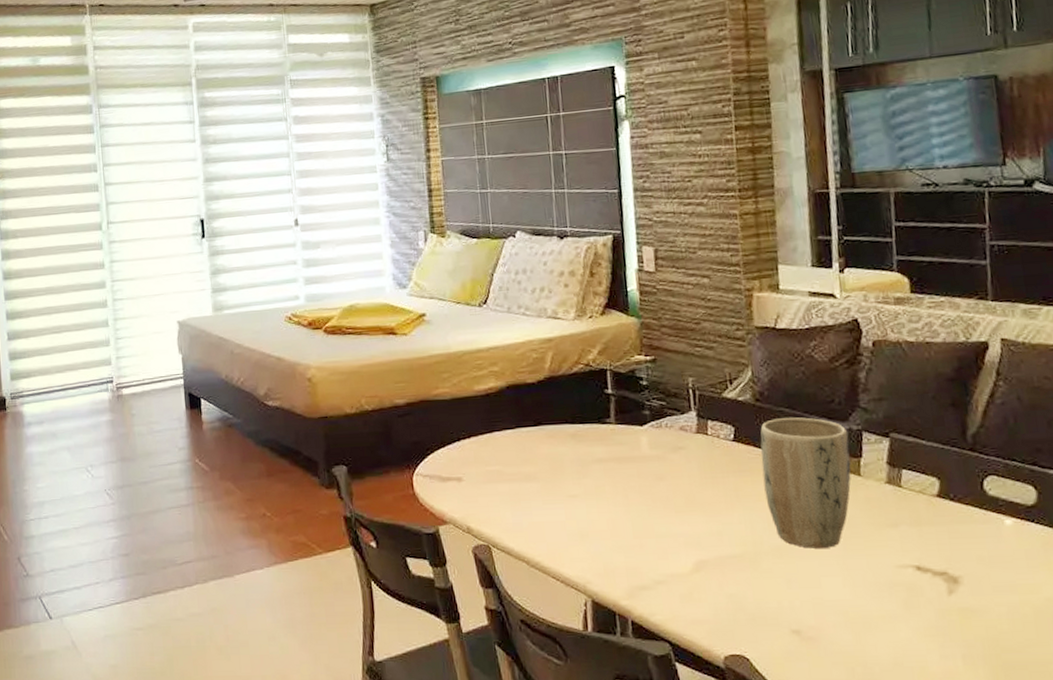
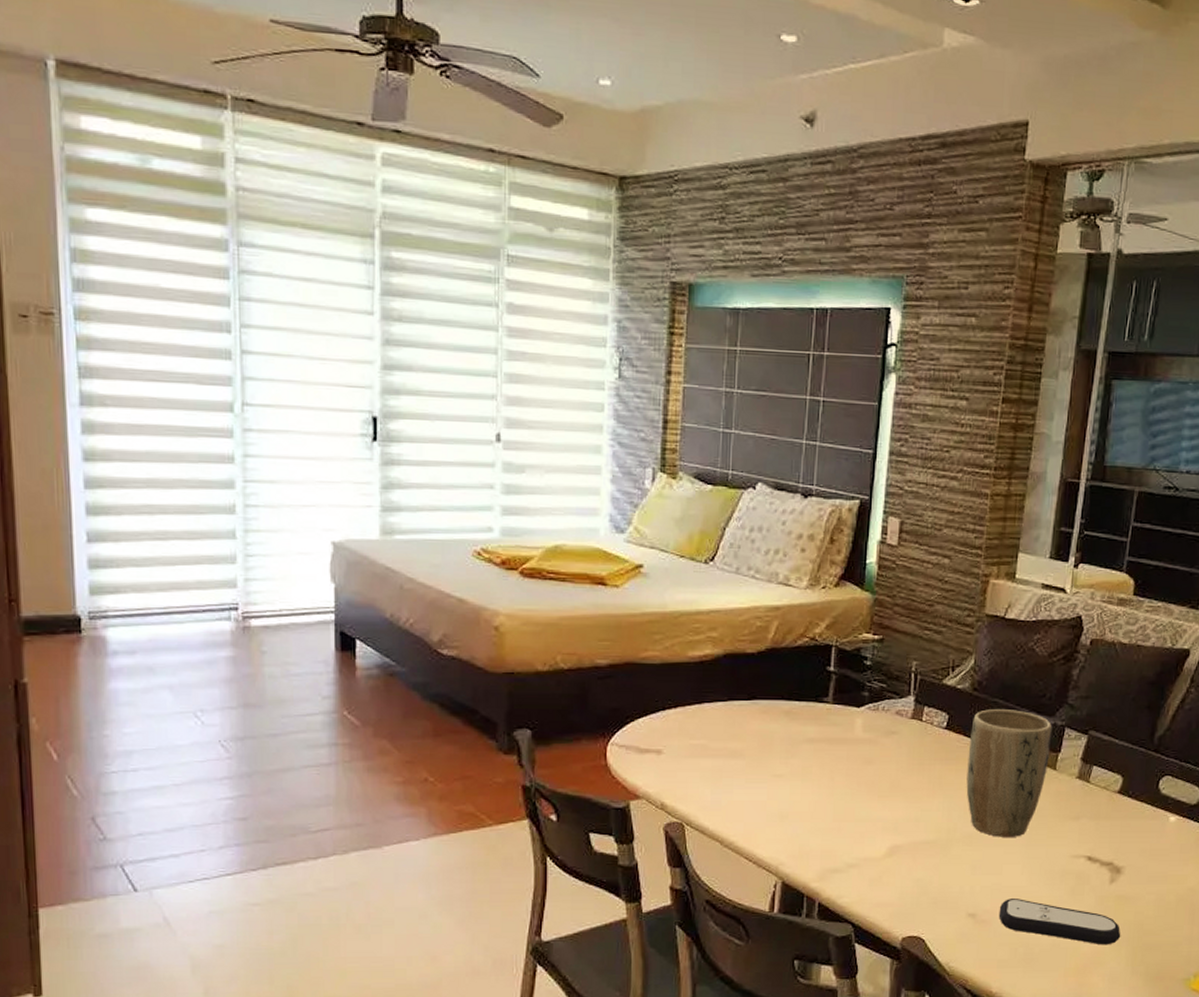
remote control: none [825,613,975,664] -> present [998,899,1121,945]

